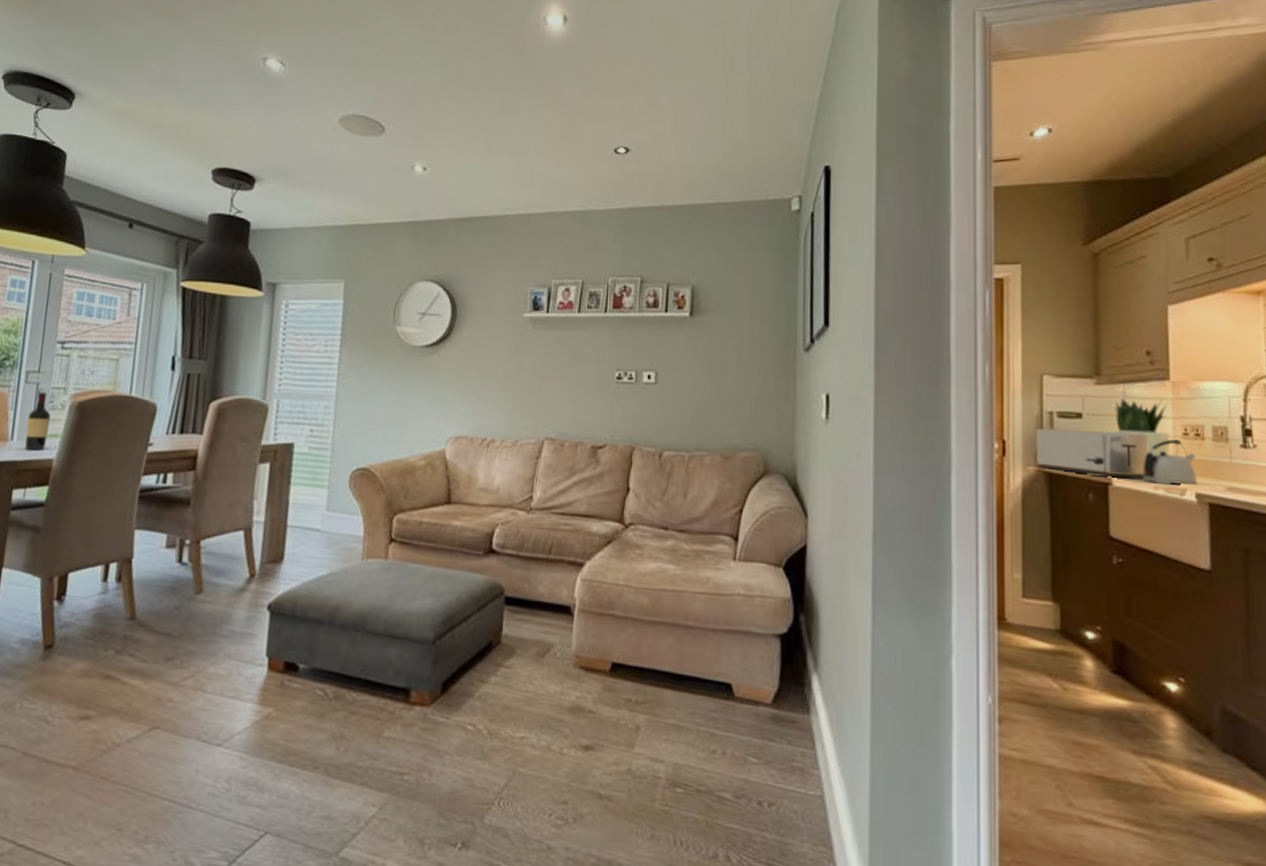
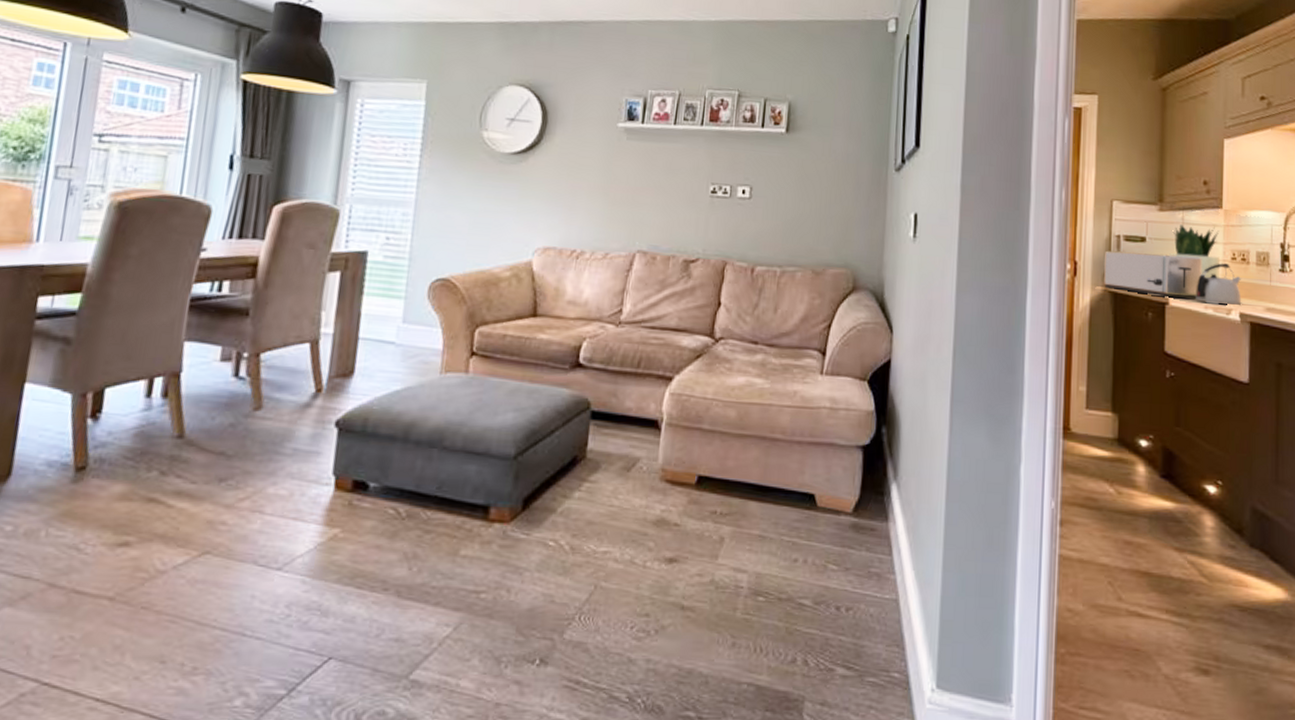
wine bottle: present [24,392,51,452] -> none [53,190,85,255]

